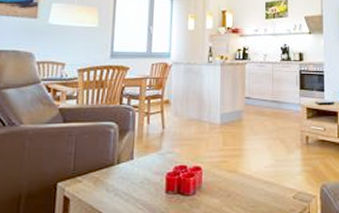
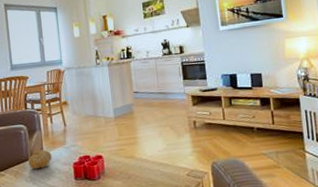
fruit: none [113,154,143,178] -> present [28,149,52,170]

